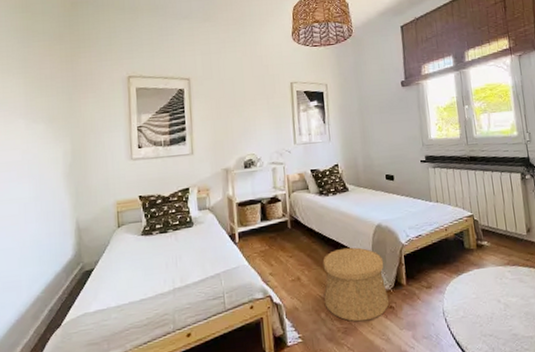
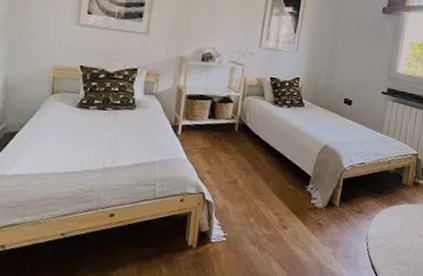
basket: present [322,247,389,322] -> none [256,160,323,232]

